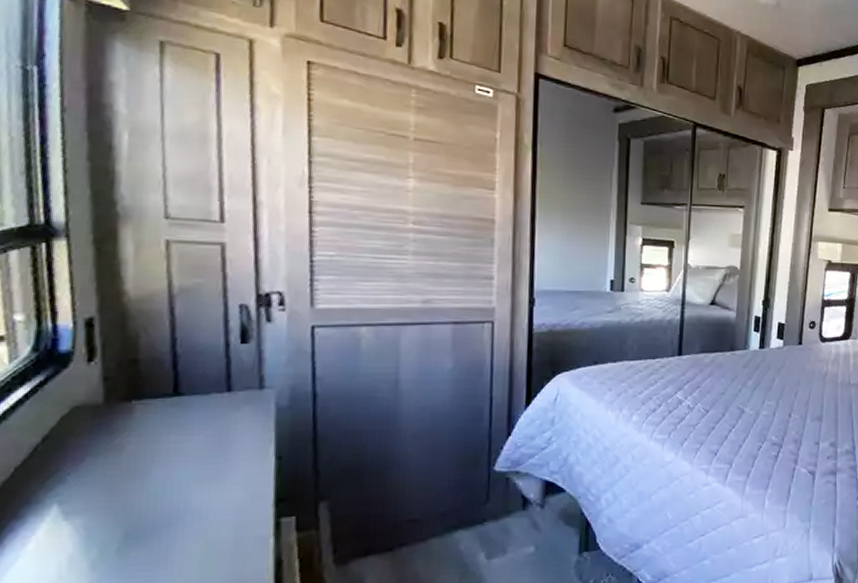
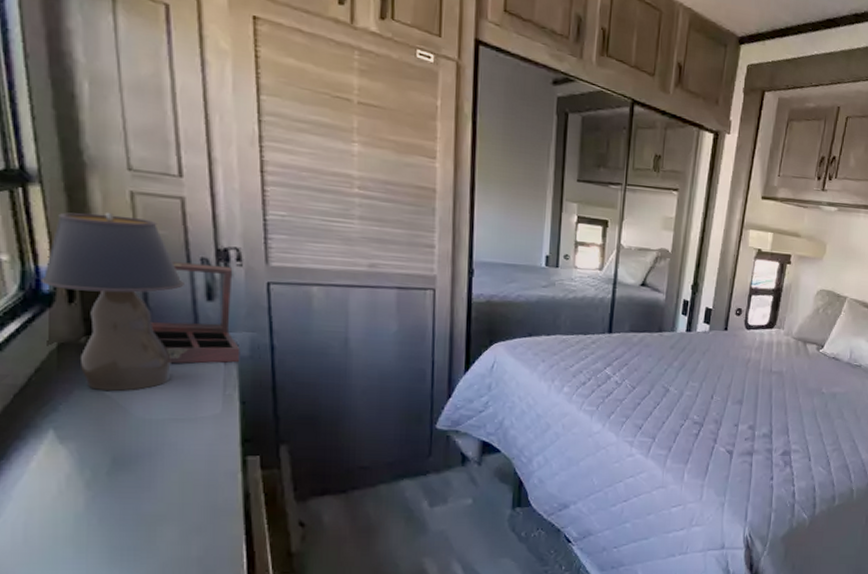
table lamp: none [57,262,220,456] -> present [40,212,184,391]
jewelry box: none [123,310,279,421] -> present [99,261,241,364]

